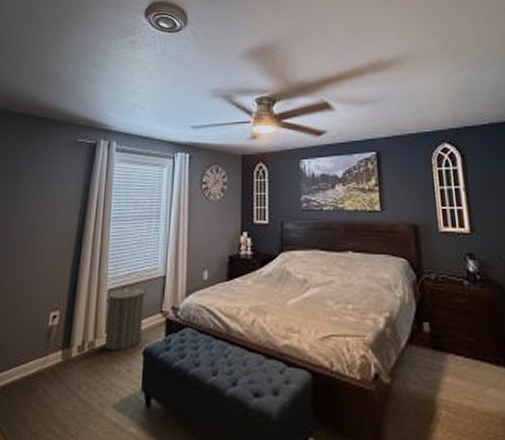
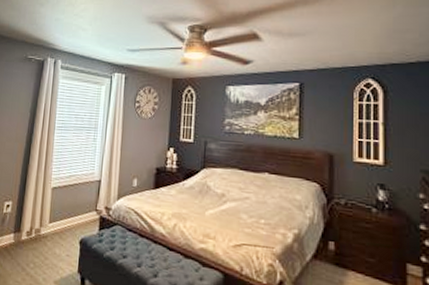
laundry hamper: present [104,284,147,351] -> none [48,184,84,239]

